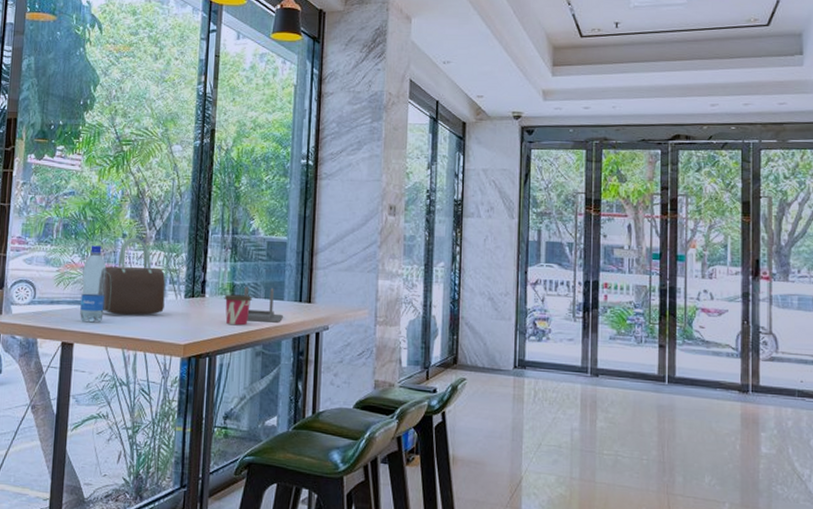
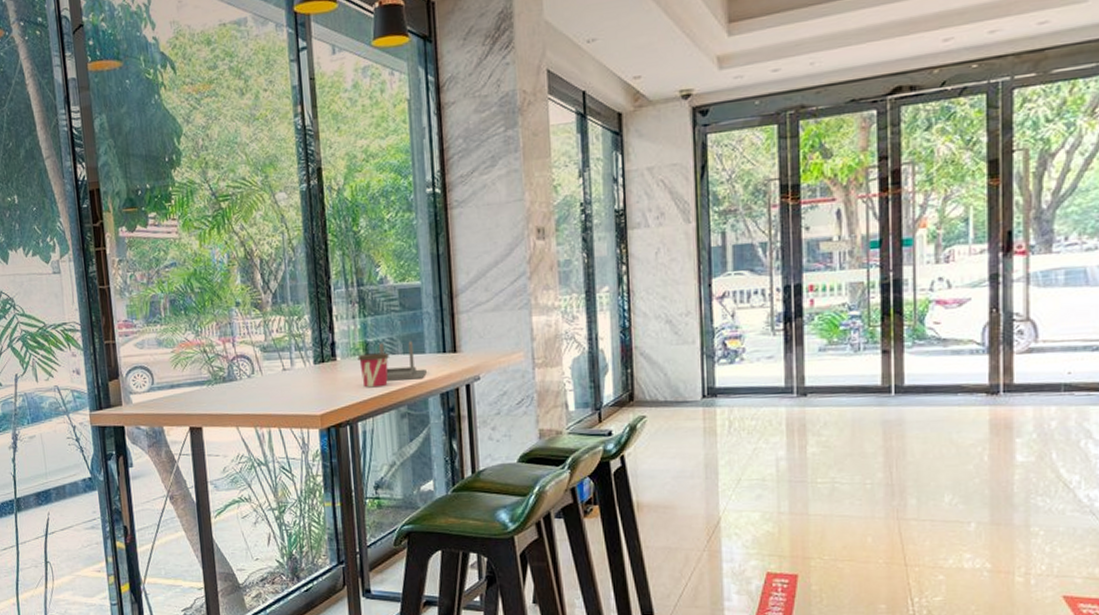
bottle: present [80,245,107,323] -> none [199,318,229,404]
handbag: present [103,237,166,316] -> none [223,304,293,392]

